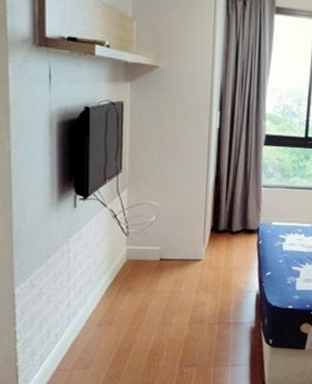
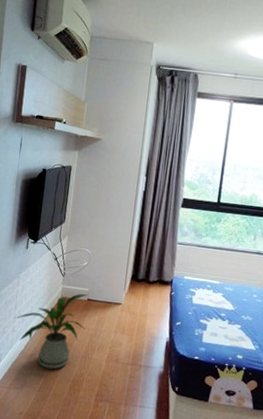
house plant: none [69,254,160,342] -> present [15,294,88,370]

